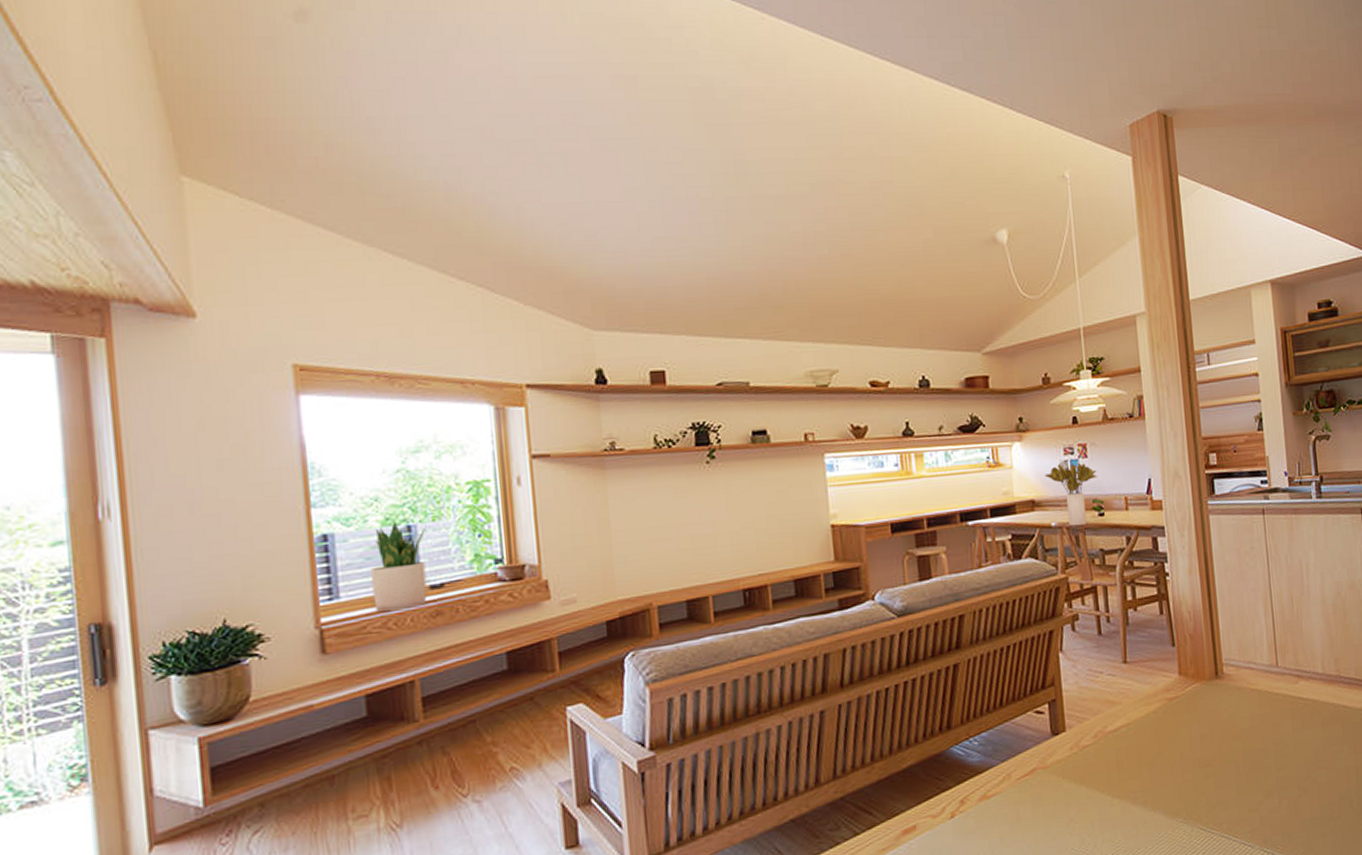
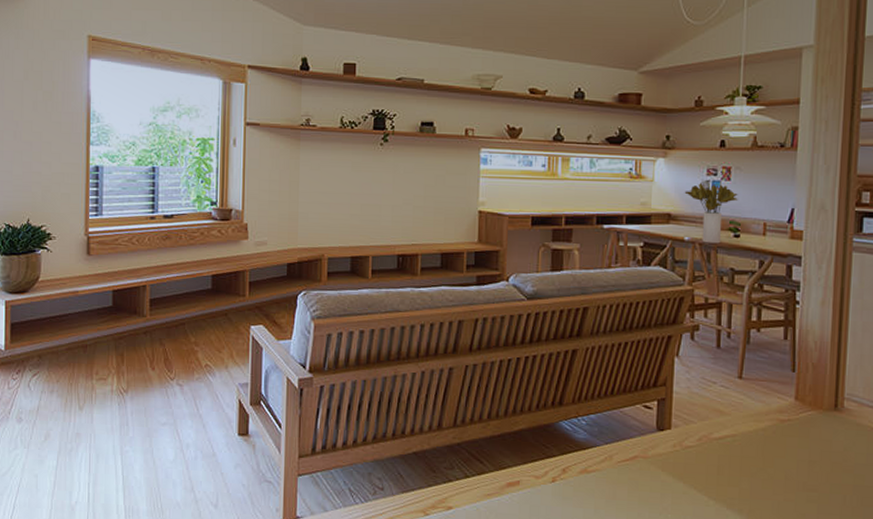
planter: present [371,521,427,613] -> none [124,162,166,231]

